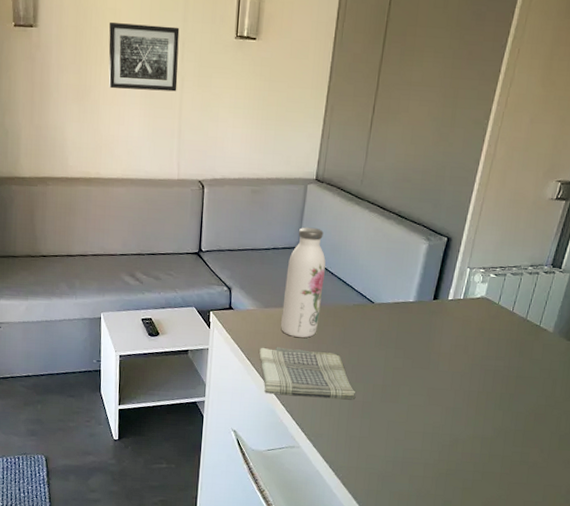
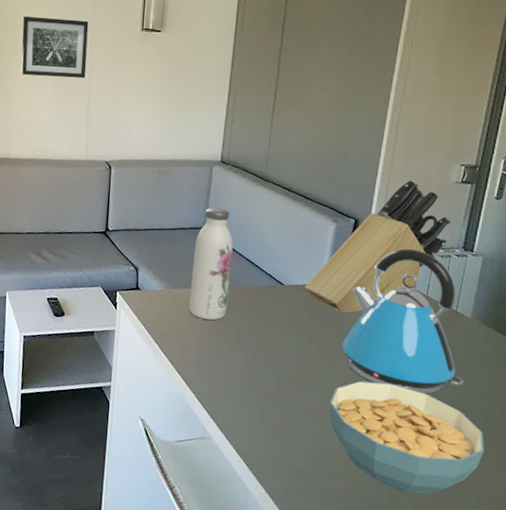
dish towel: present [259,347,355,399] -> none [167,329,268,387]
knife block: none [394,196,542,329] -> present [305,179,451,313]
cereal bowl: none [411,393,555,492] -> present [329,381,485,494]
kettle: none [427,266,541,404] -> present [342,249,464,394]

